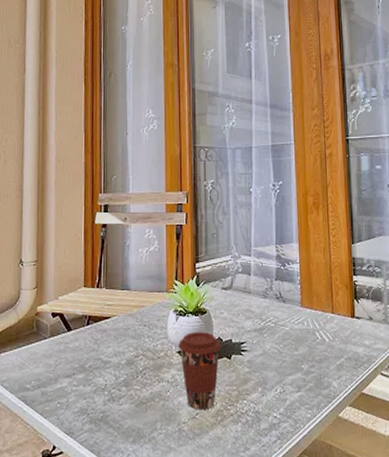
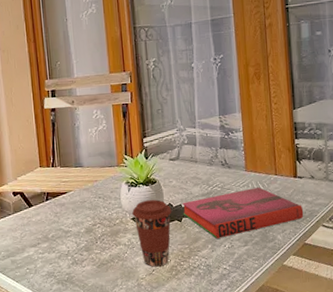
hardback book: none [232,326,361,381] -> present [182,187,304,239]

